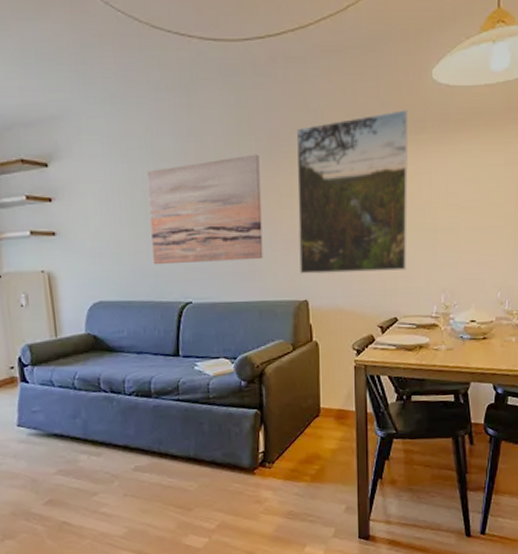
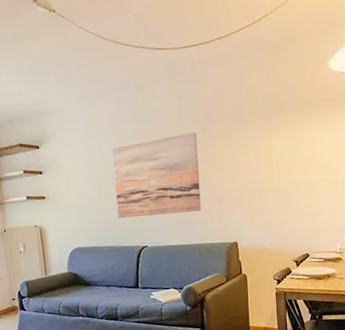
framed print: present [296,110,407,274] -> none [224,93,314,222]

